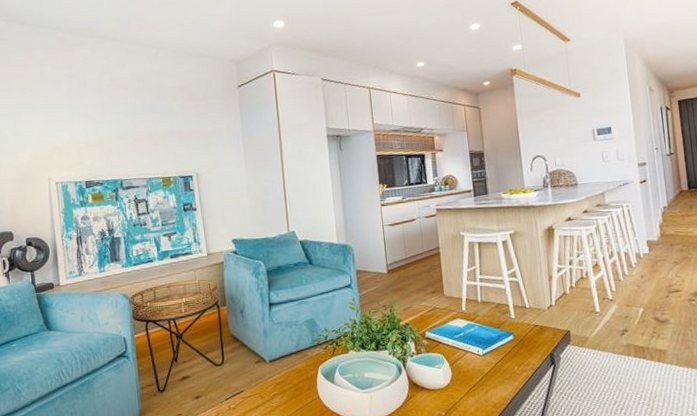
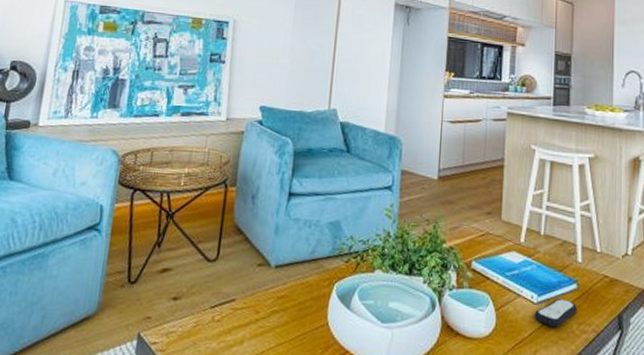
remote control: none [481,349,517,371] -> present [534,299,578,328]

